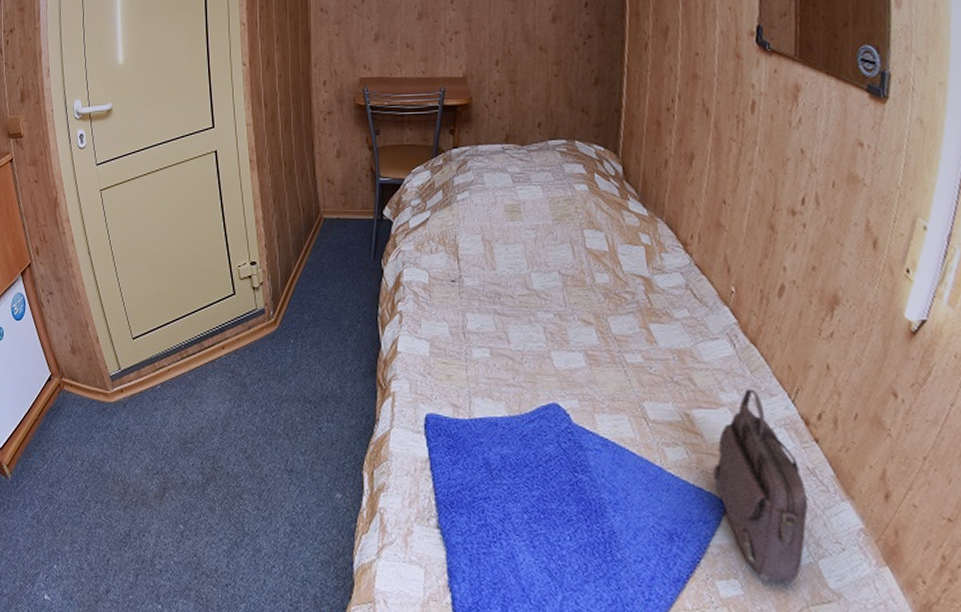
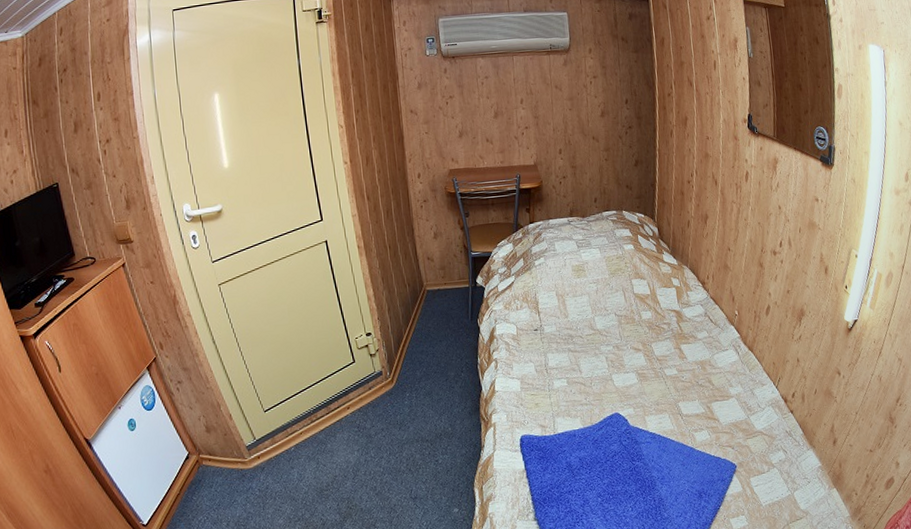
handbag: present [712,389,809,583] -> none [726,382,788,513]

